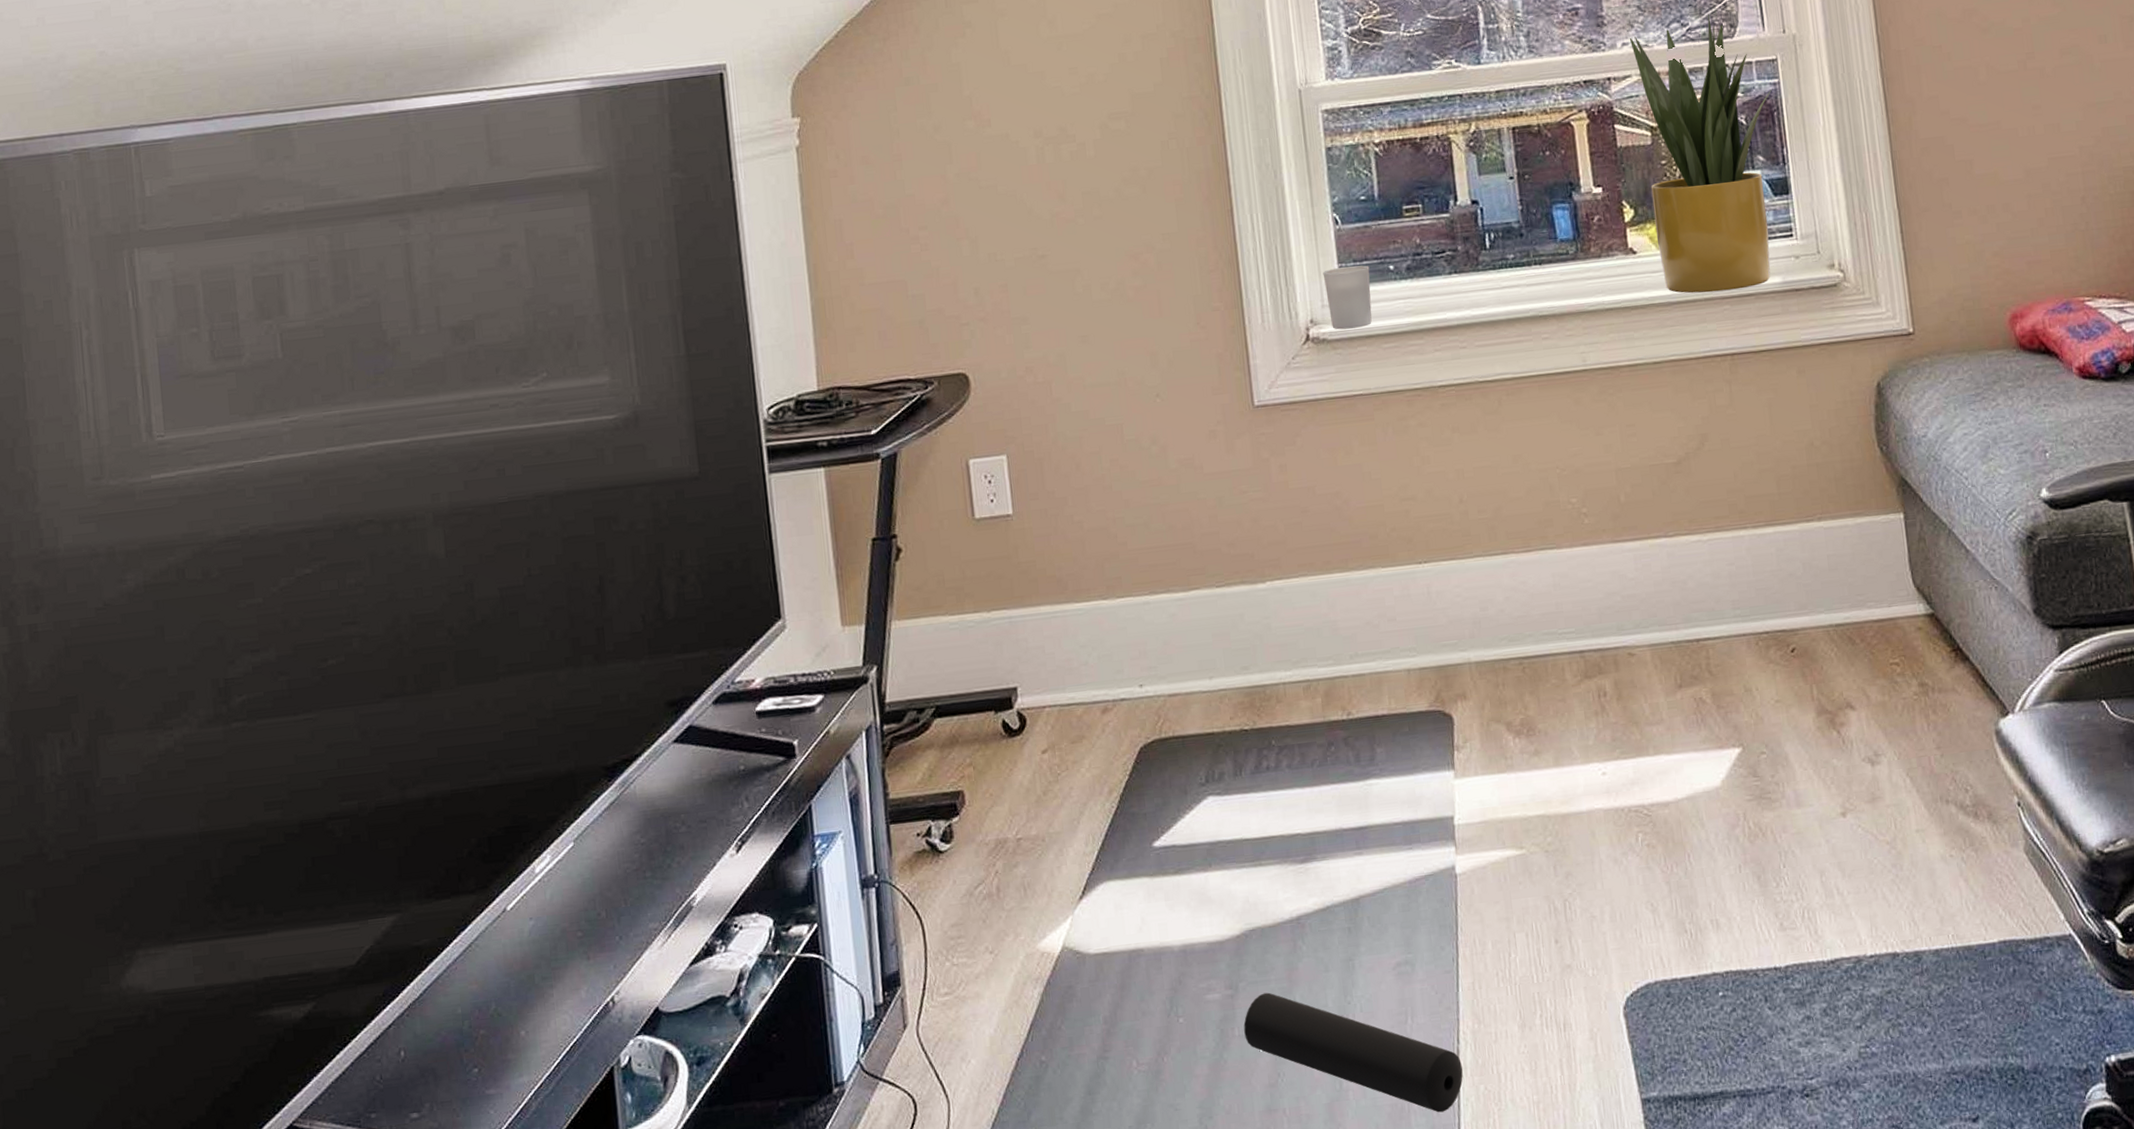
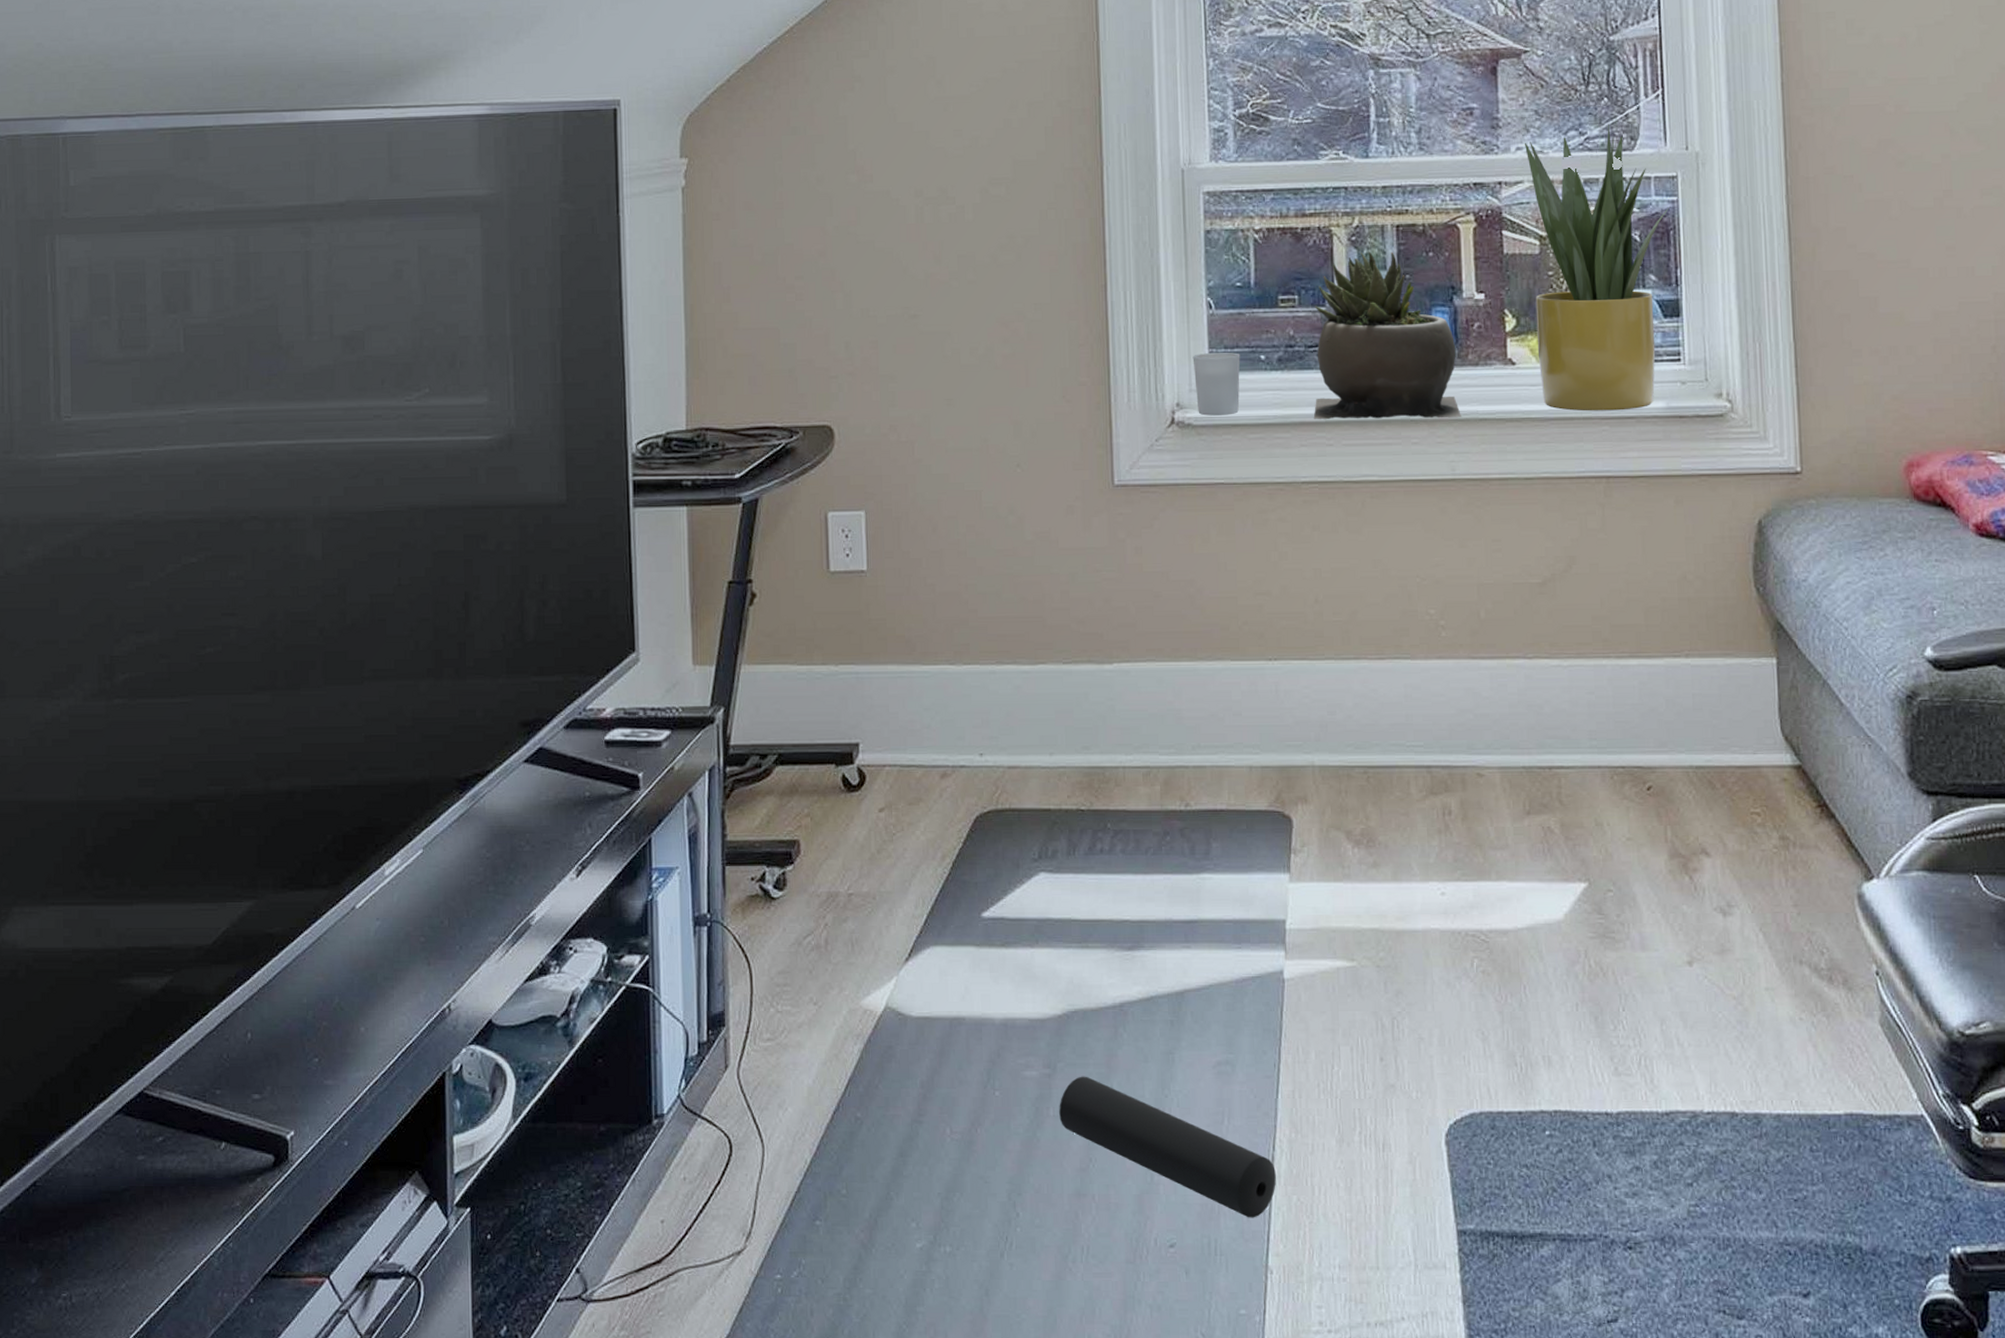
succulent plant: none [1439,154,1588,324] -> present [1313,251,1461,420]

